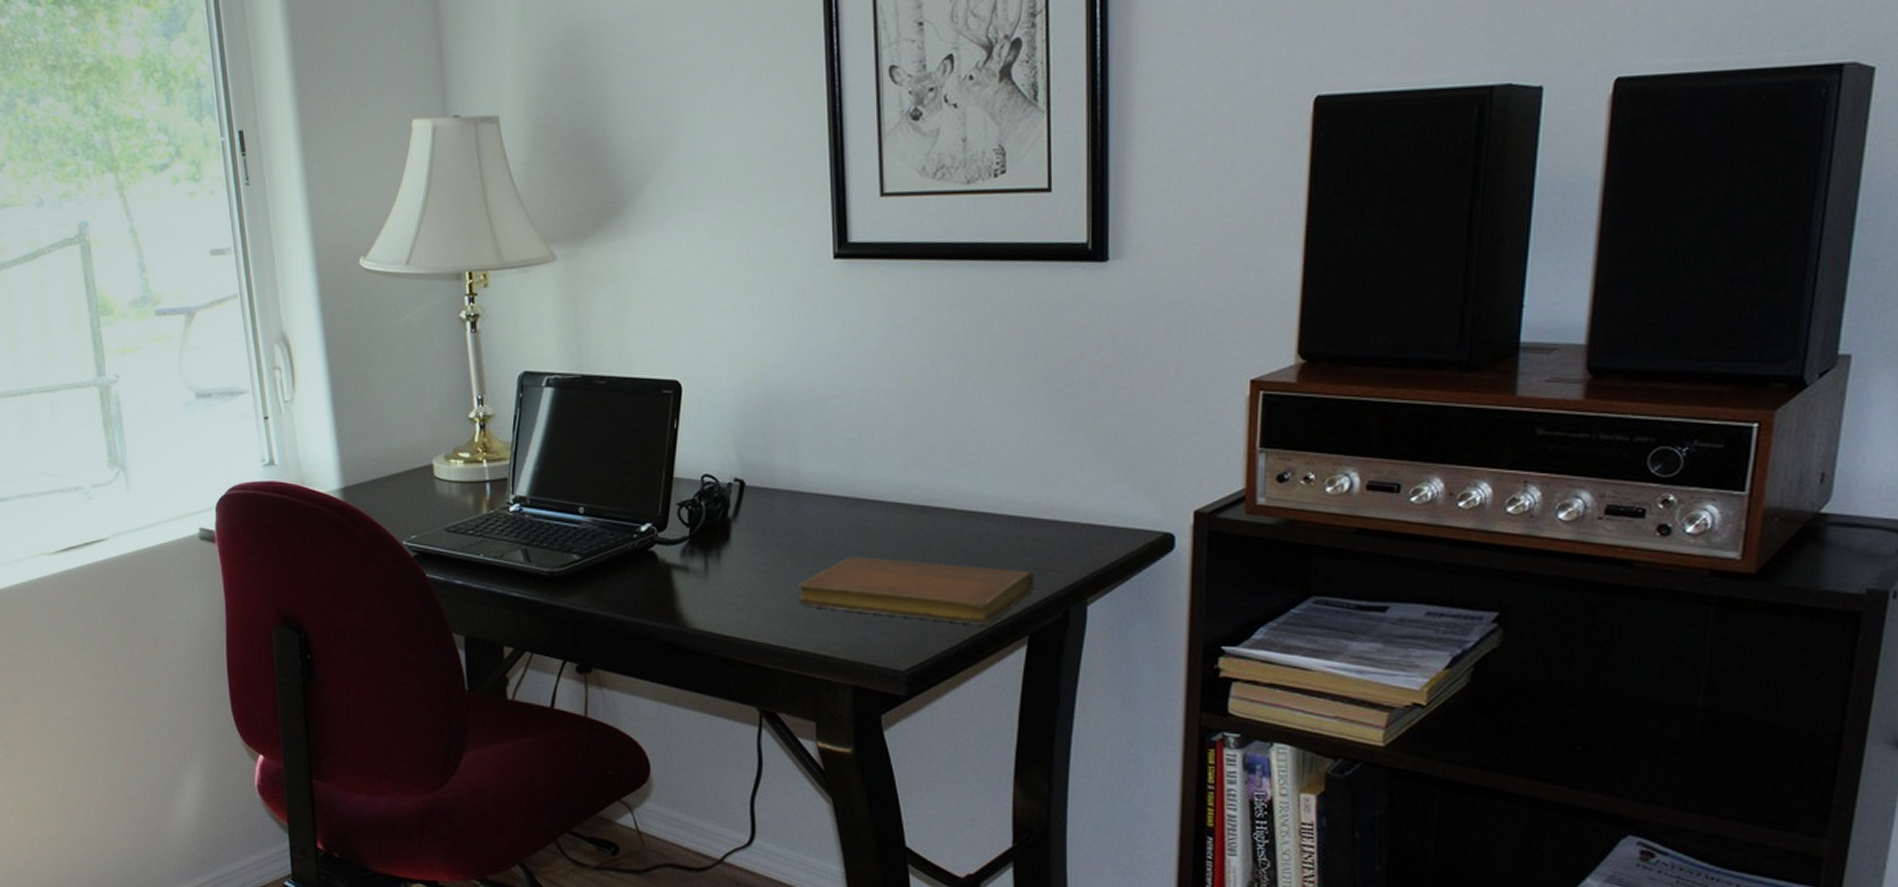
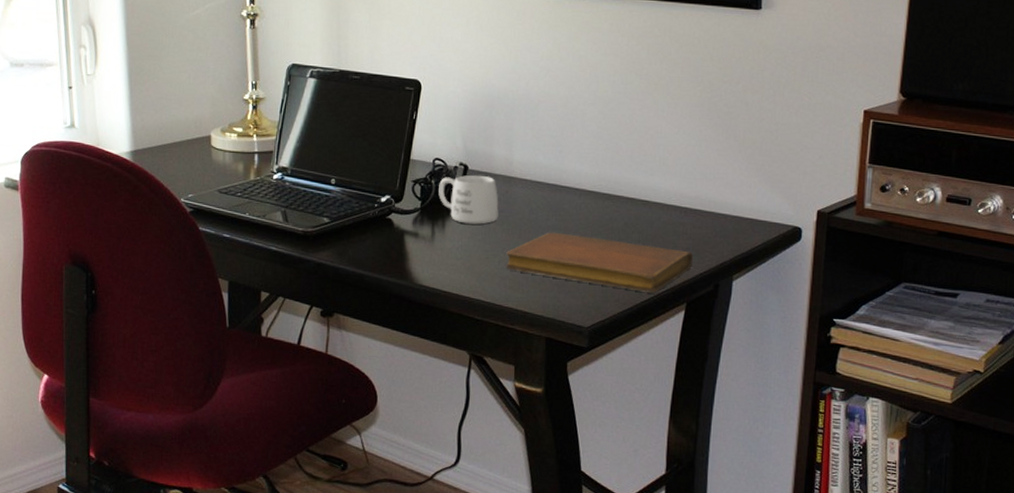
mug: none [710,492,786,552] -> present [438,175,499,225]

